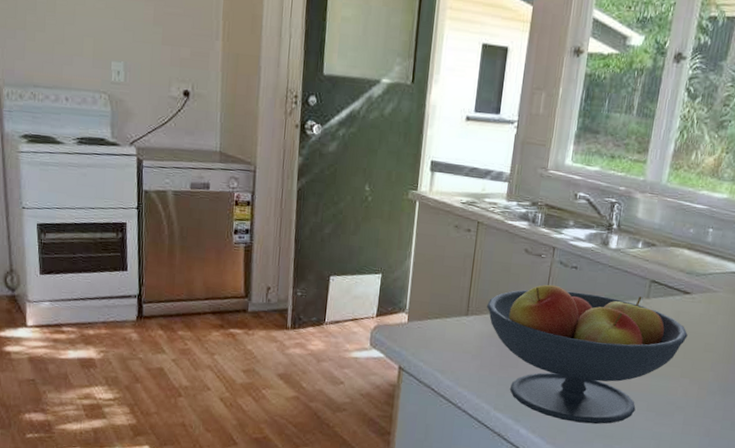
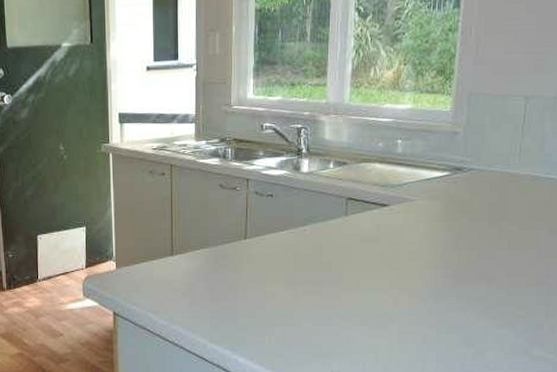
fruit bowl: present [487,284,688,425] -> none [190,215,391,345]

